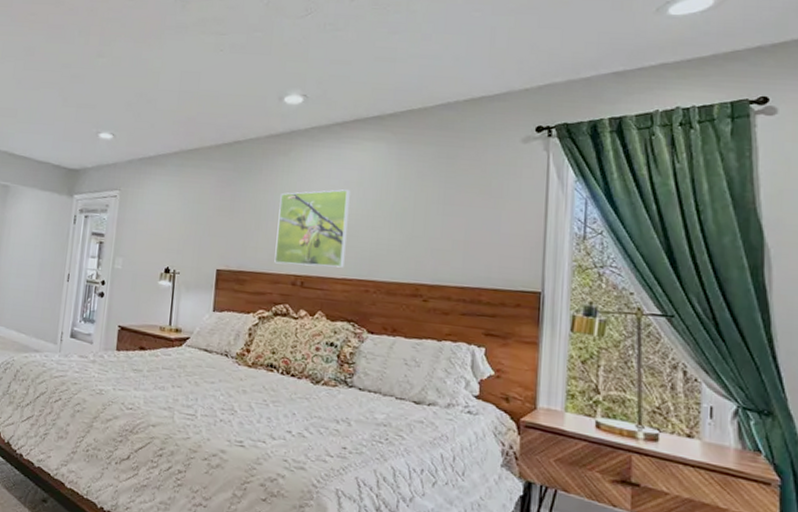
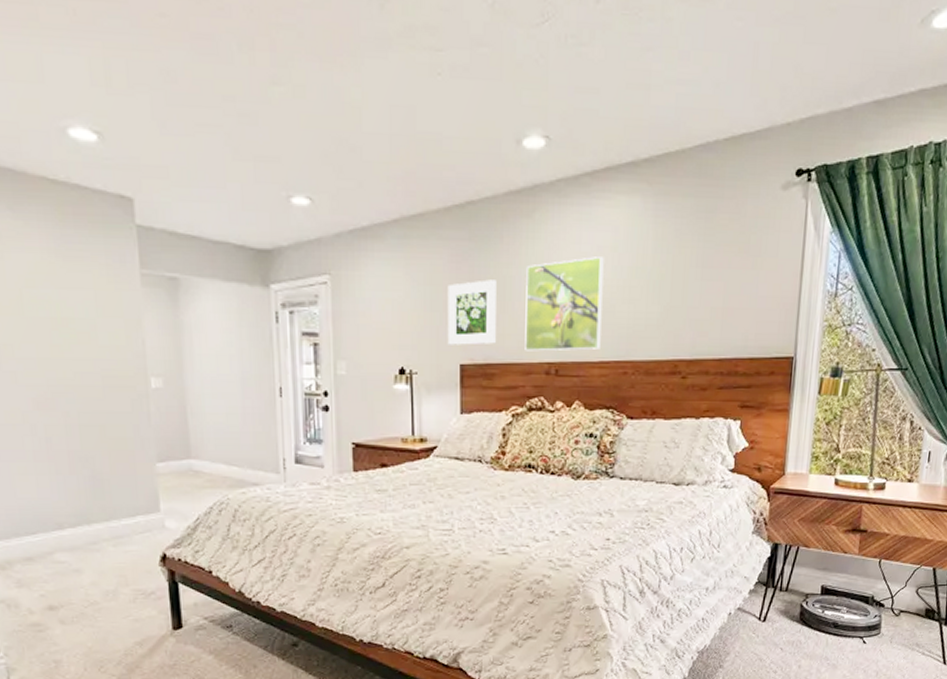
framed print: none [207,202,254,255] -> present [447,279,496,345]

